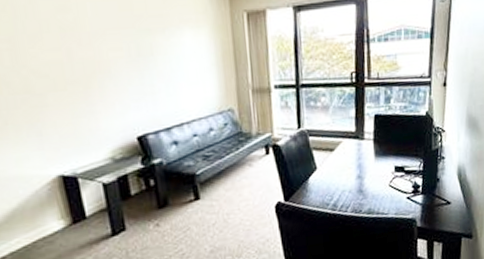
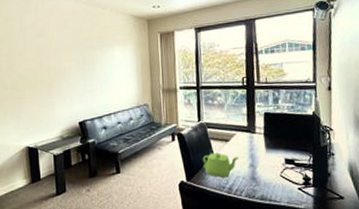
teapot: none [303,165,345,195] -> present [202,152,239,179]

